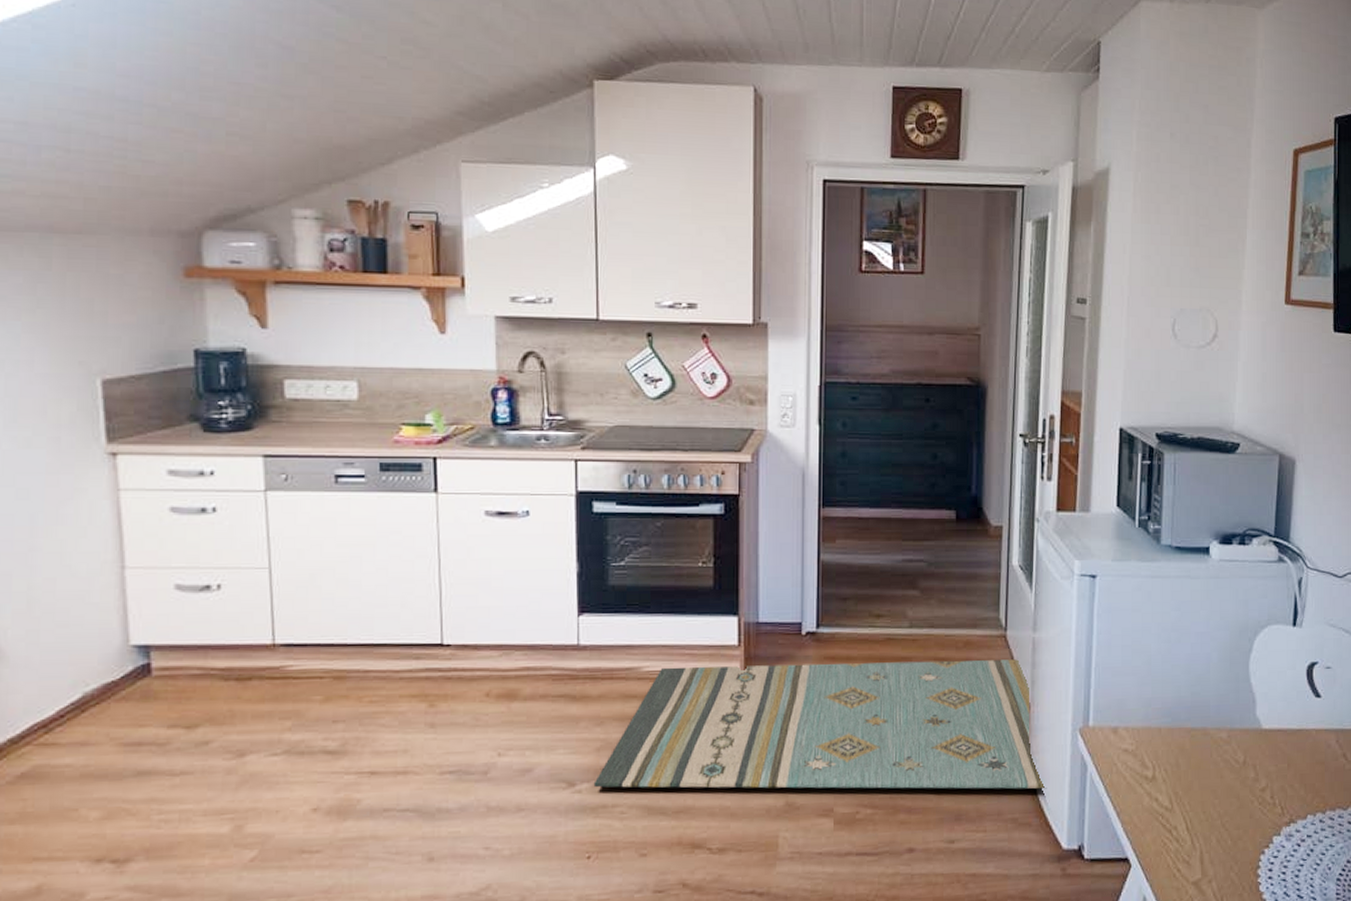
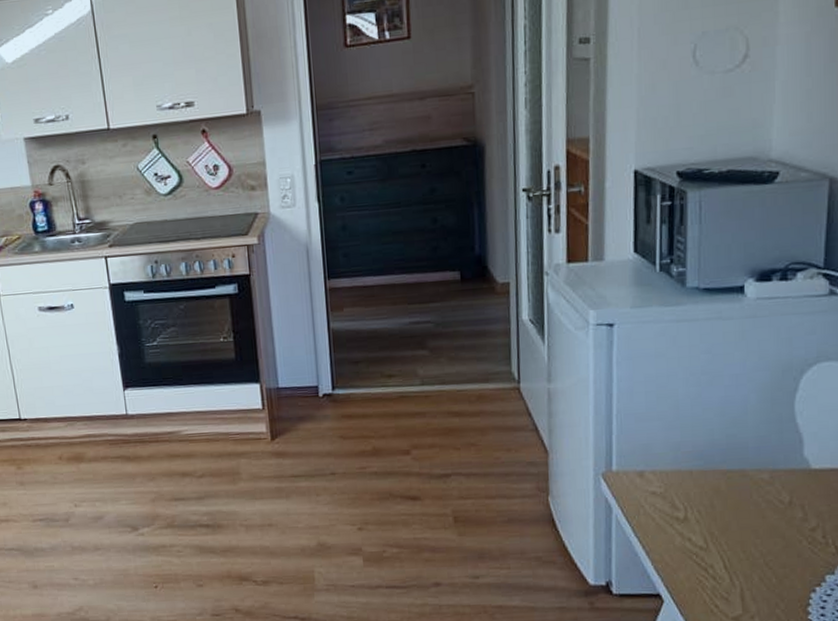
rug: present [593,659,1047,789] -> none [152,410,570,531]

